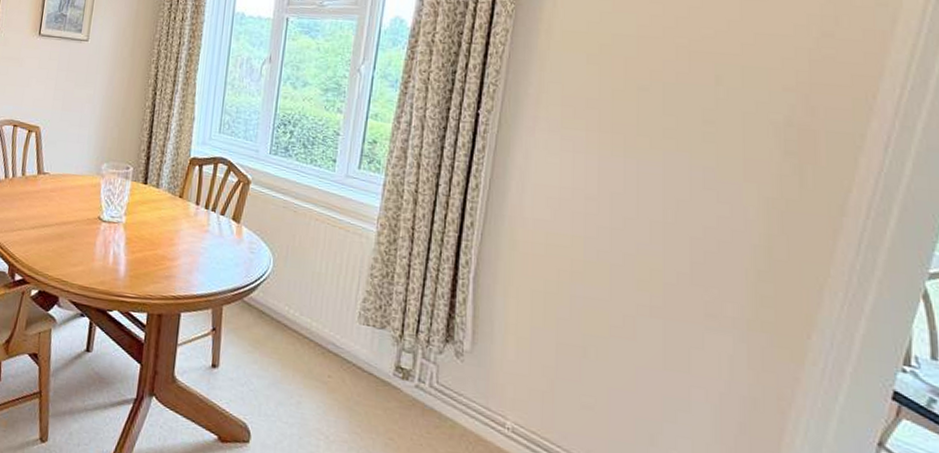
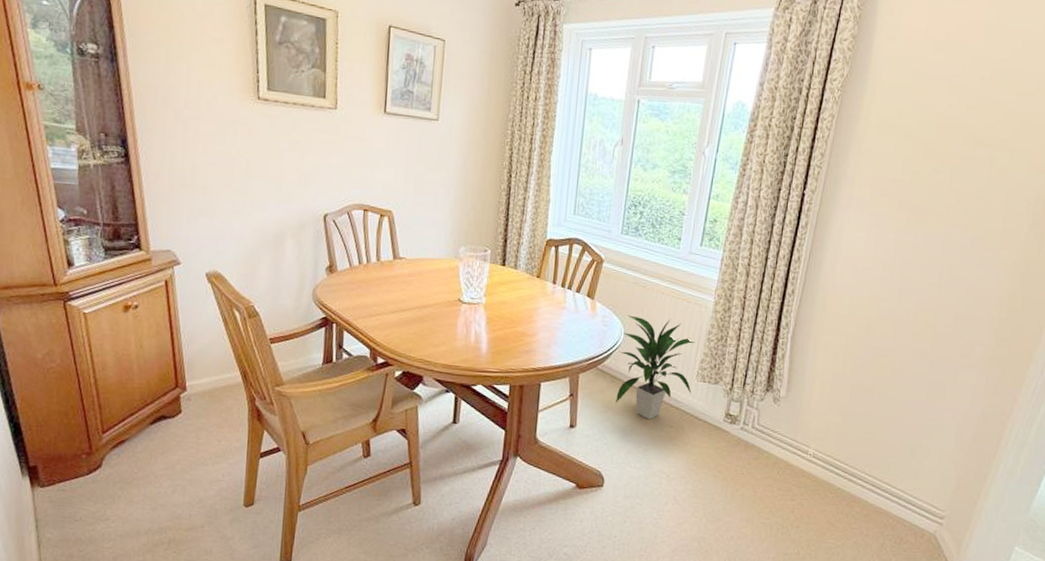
indoor plant: none [263,242,356,366] -> present [615,315,695,420]

